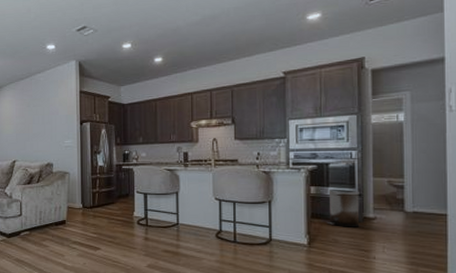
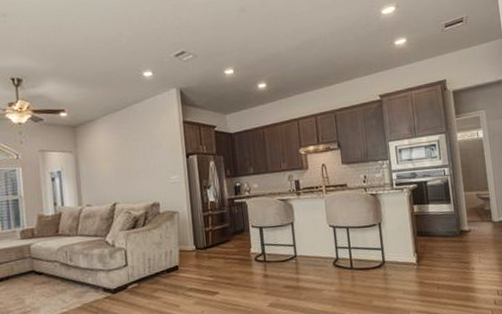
pedal bin: present [326,190,362,227] -> none [429,205,458,242]

